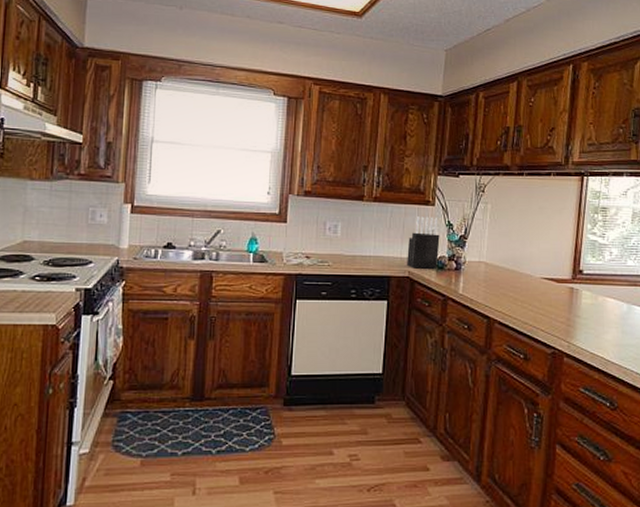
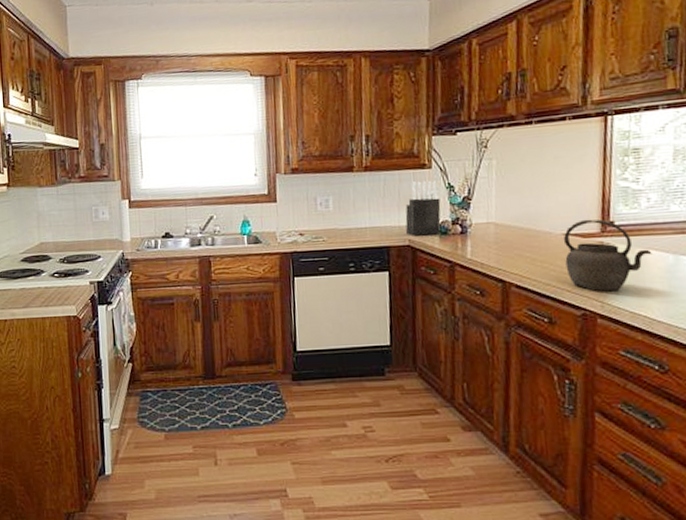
kettle: none [541,266,611,333] -> present [563,219,653,292]

